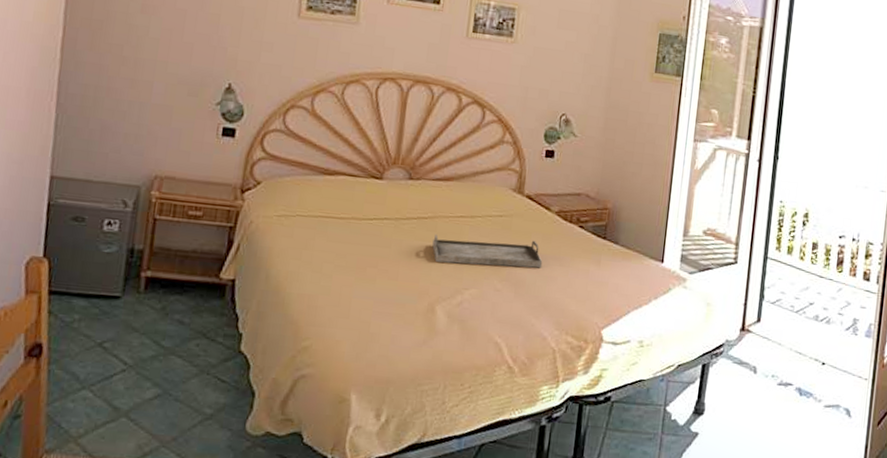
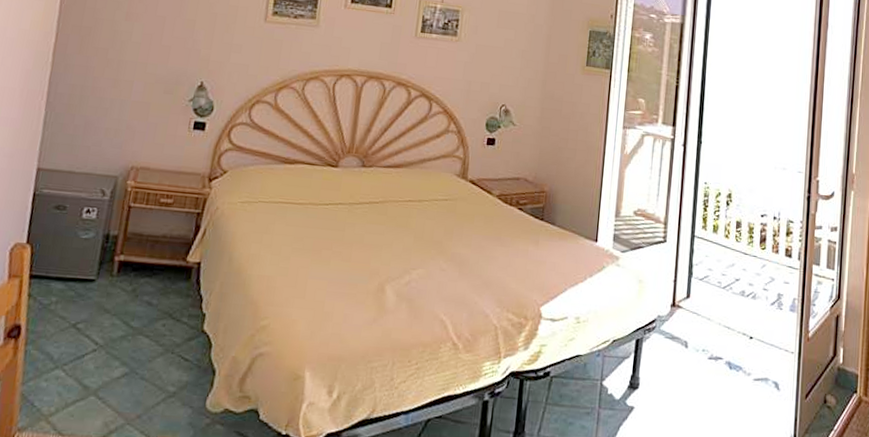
serving tray: present [432,234,543,268] -> none [382,217,485,249]

